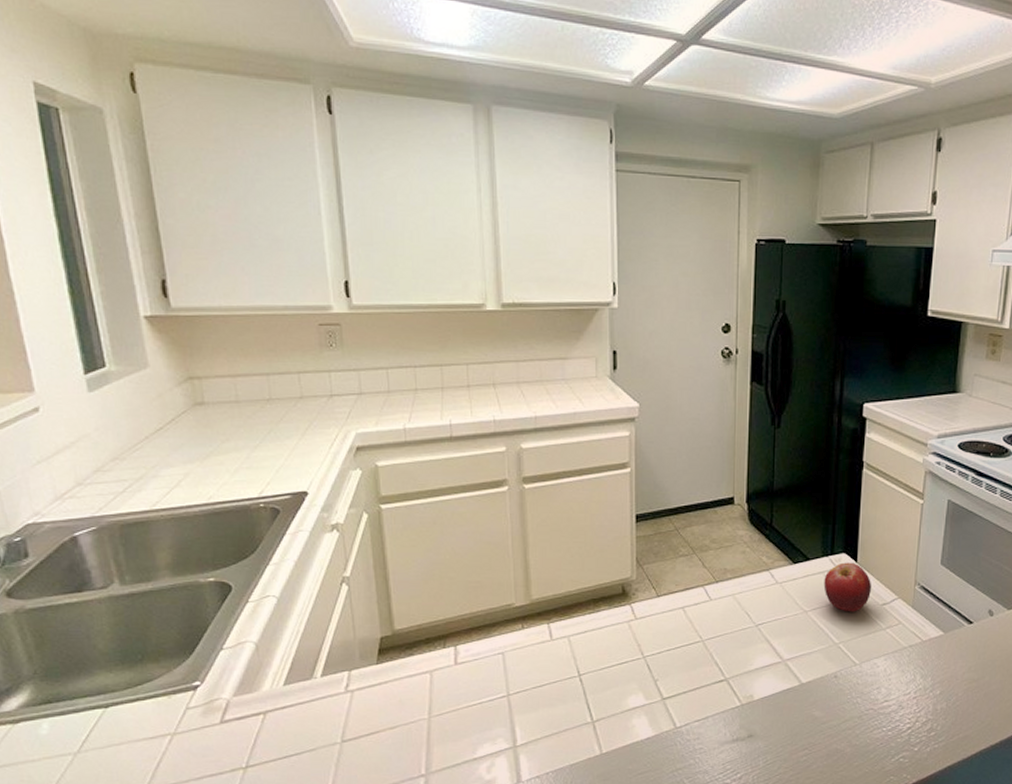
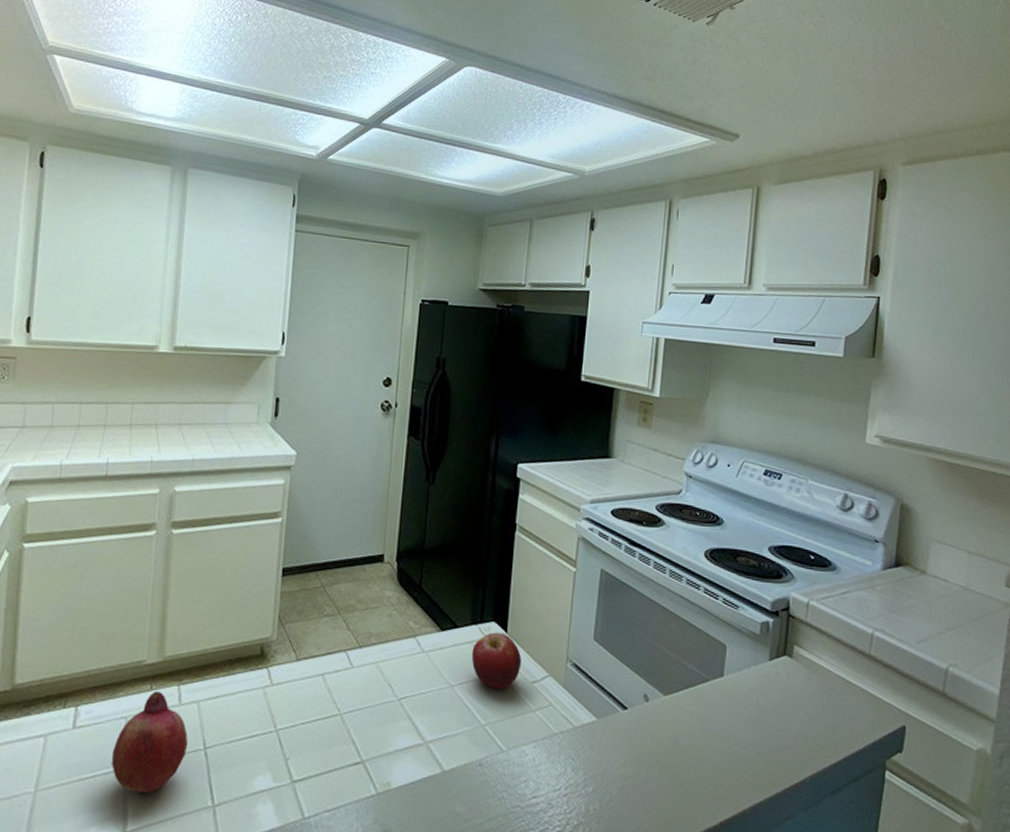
fruit: none [494,629,564,715] -> present [111,690,189,794]

